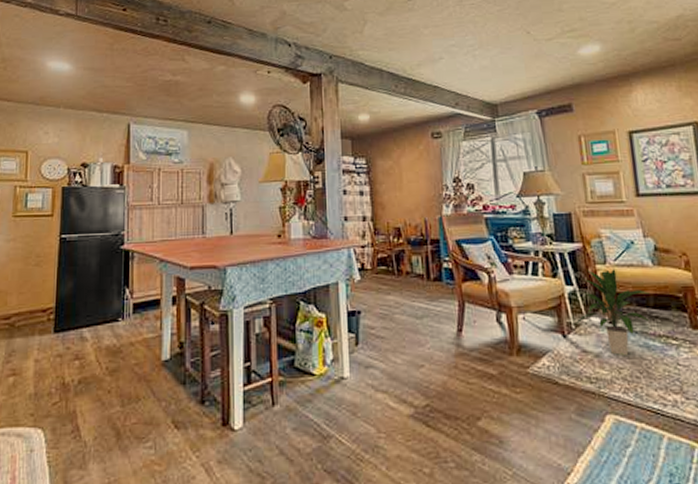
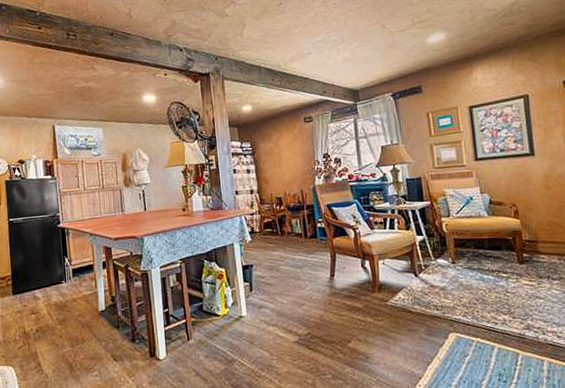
indoor plant: present [574,269,650,356] -> none [424,220,485,288]

